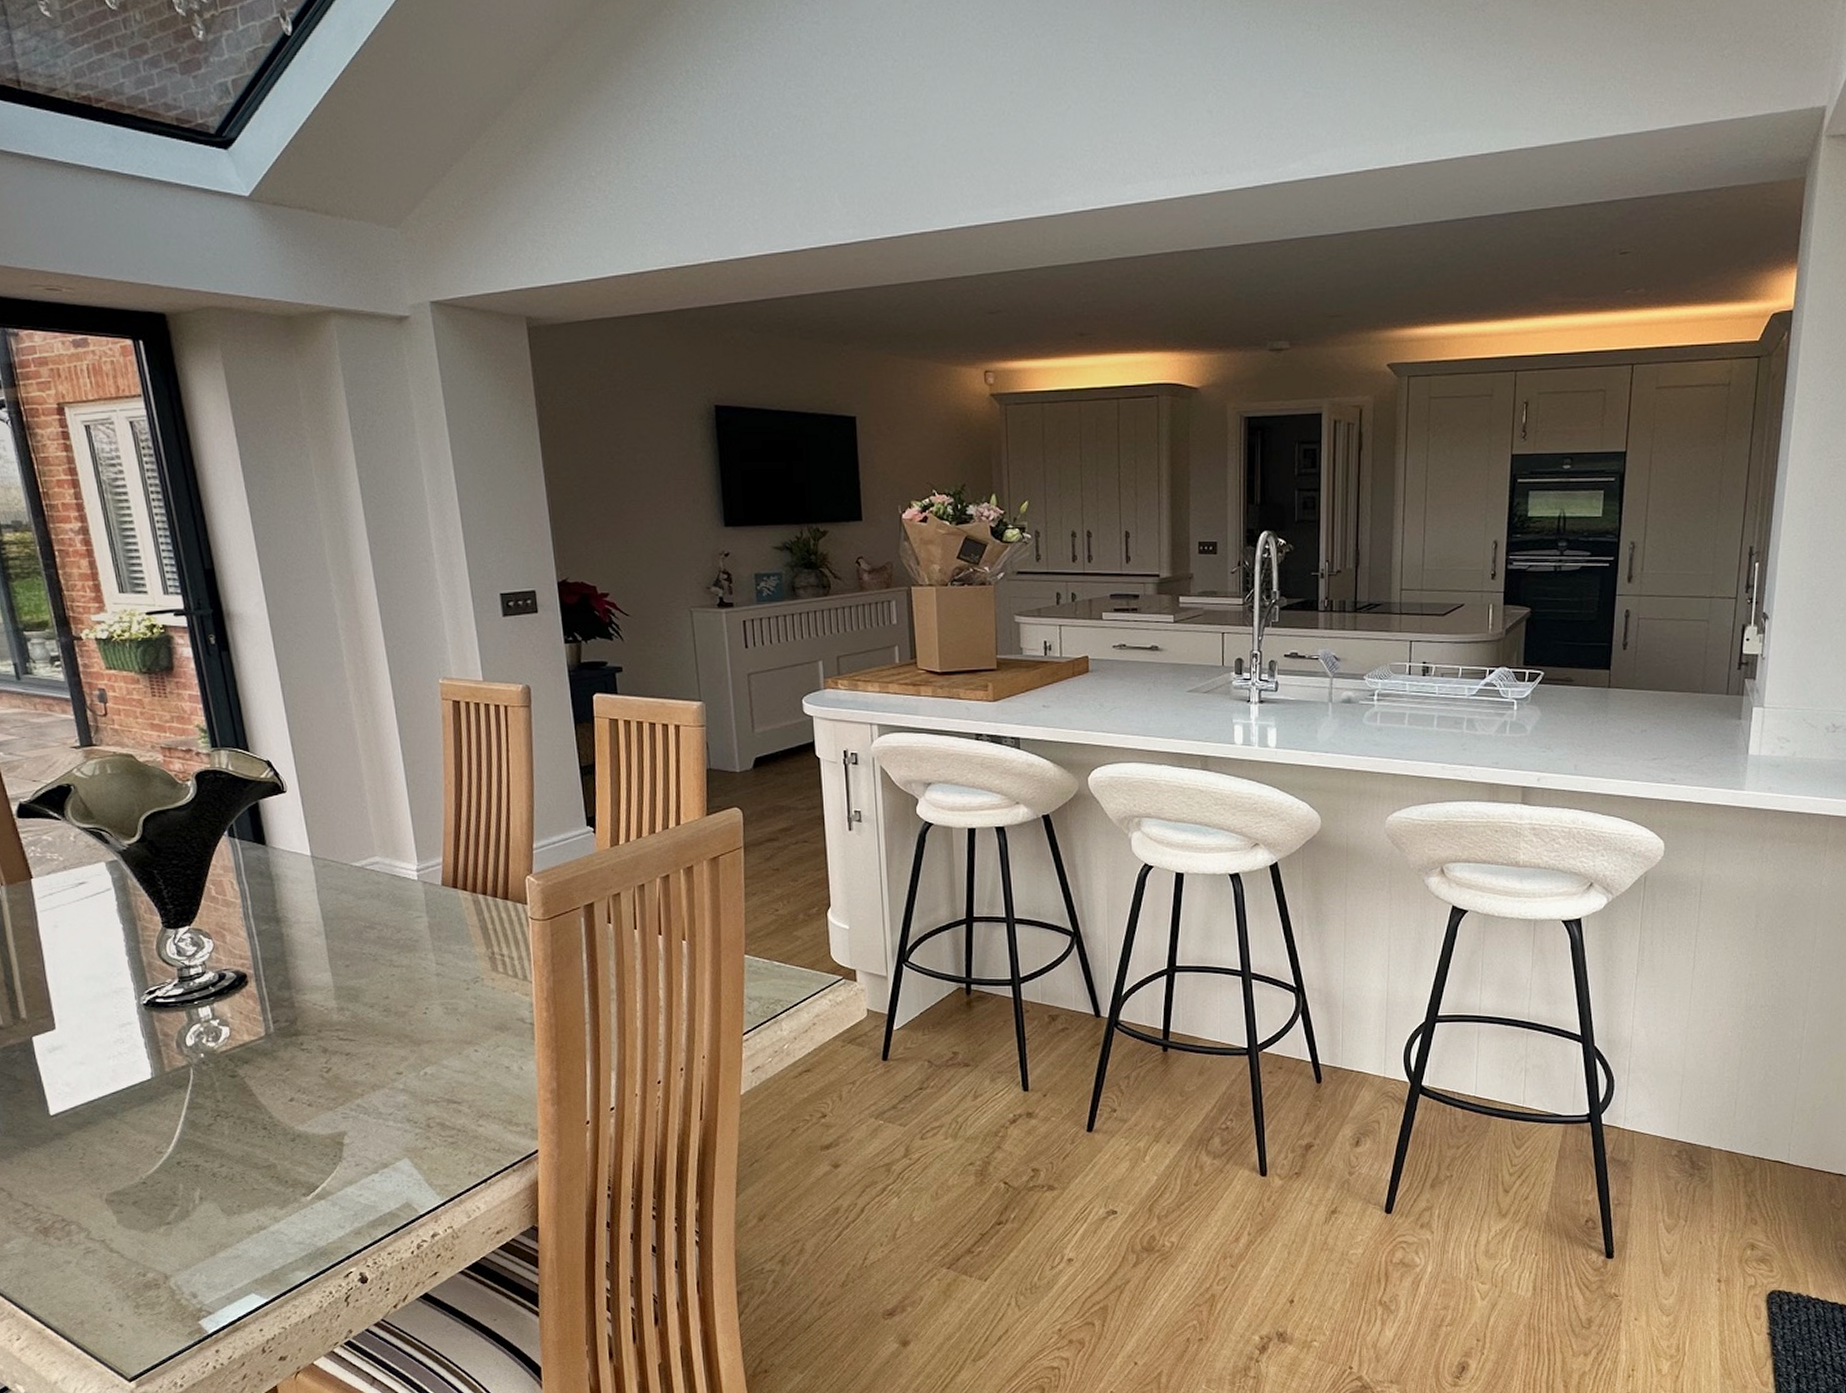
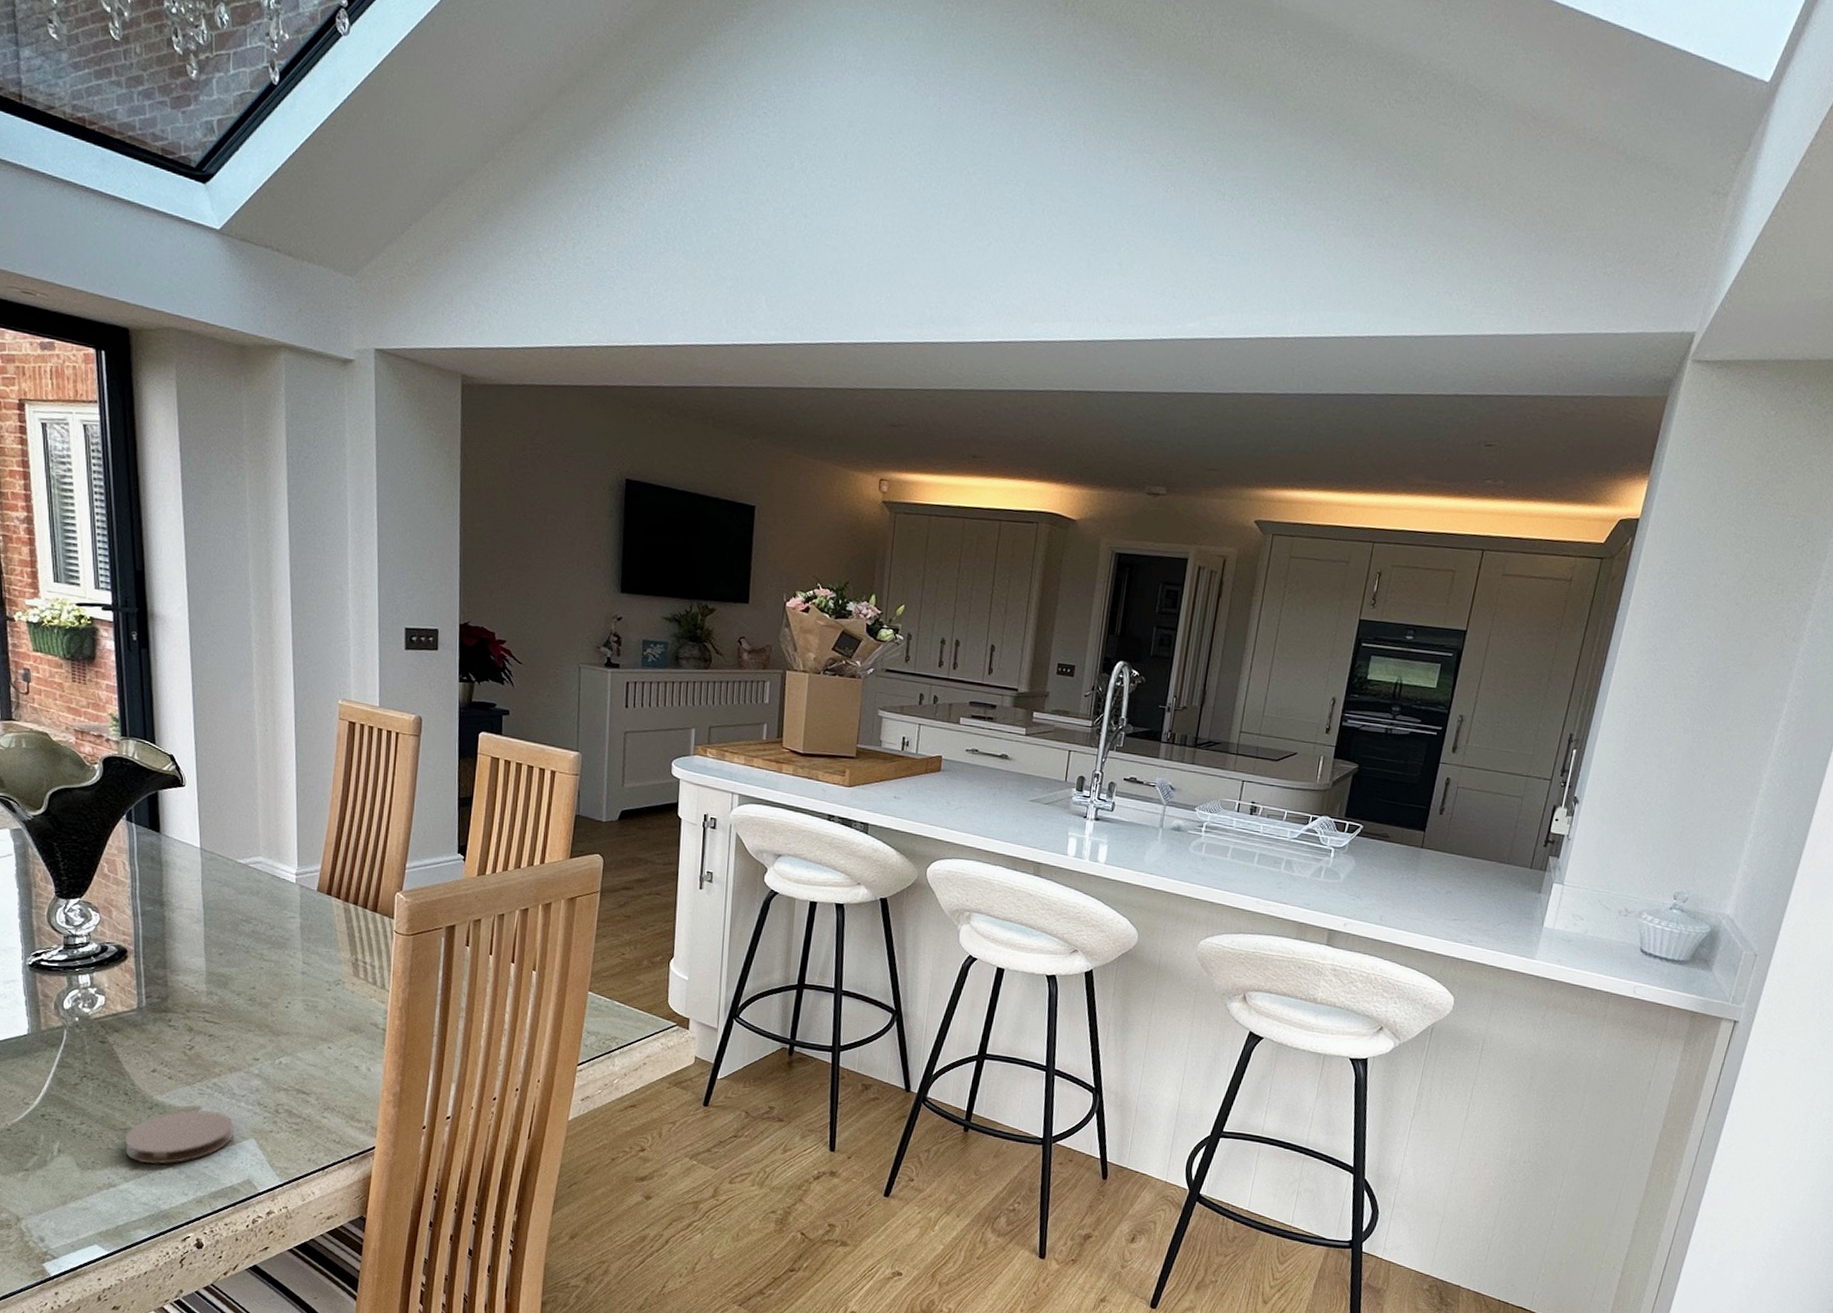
coaster: none [270,1134,386,1200] -> present [125,1109,234,1164]

